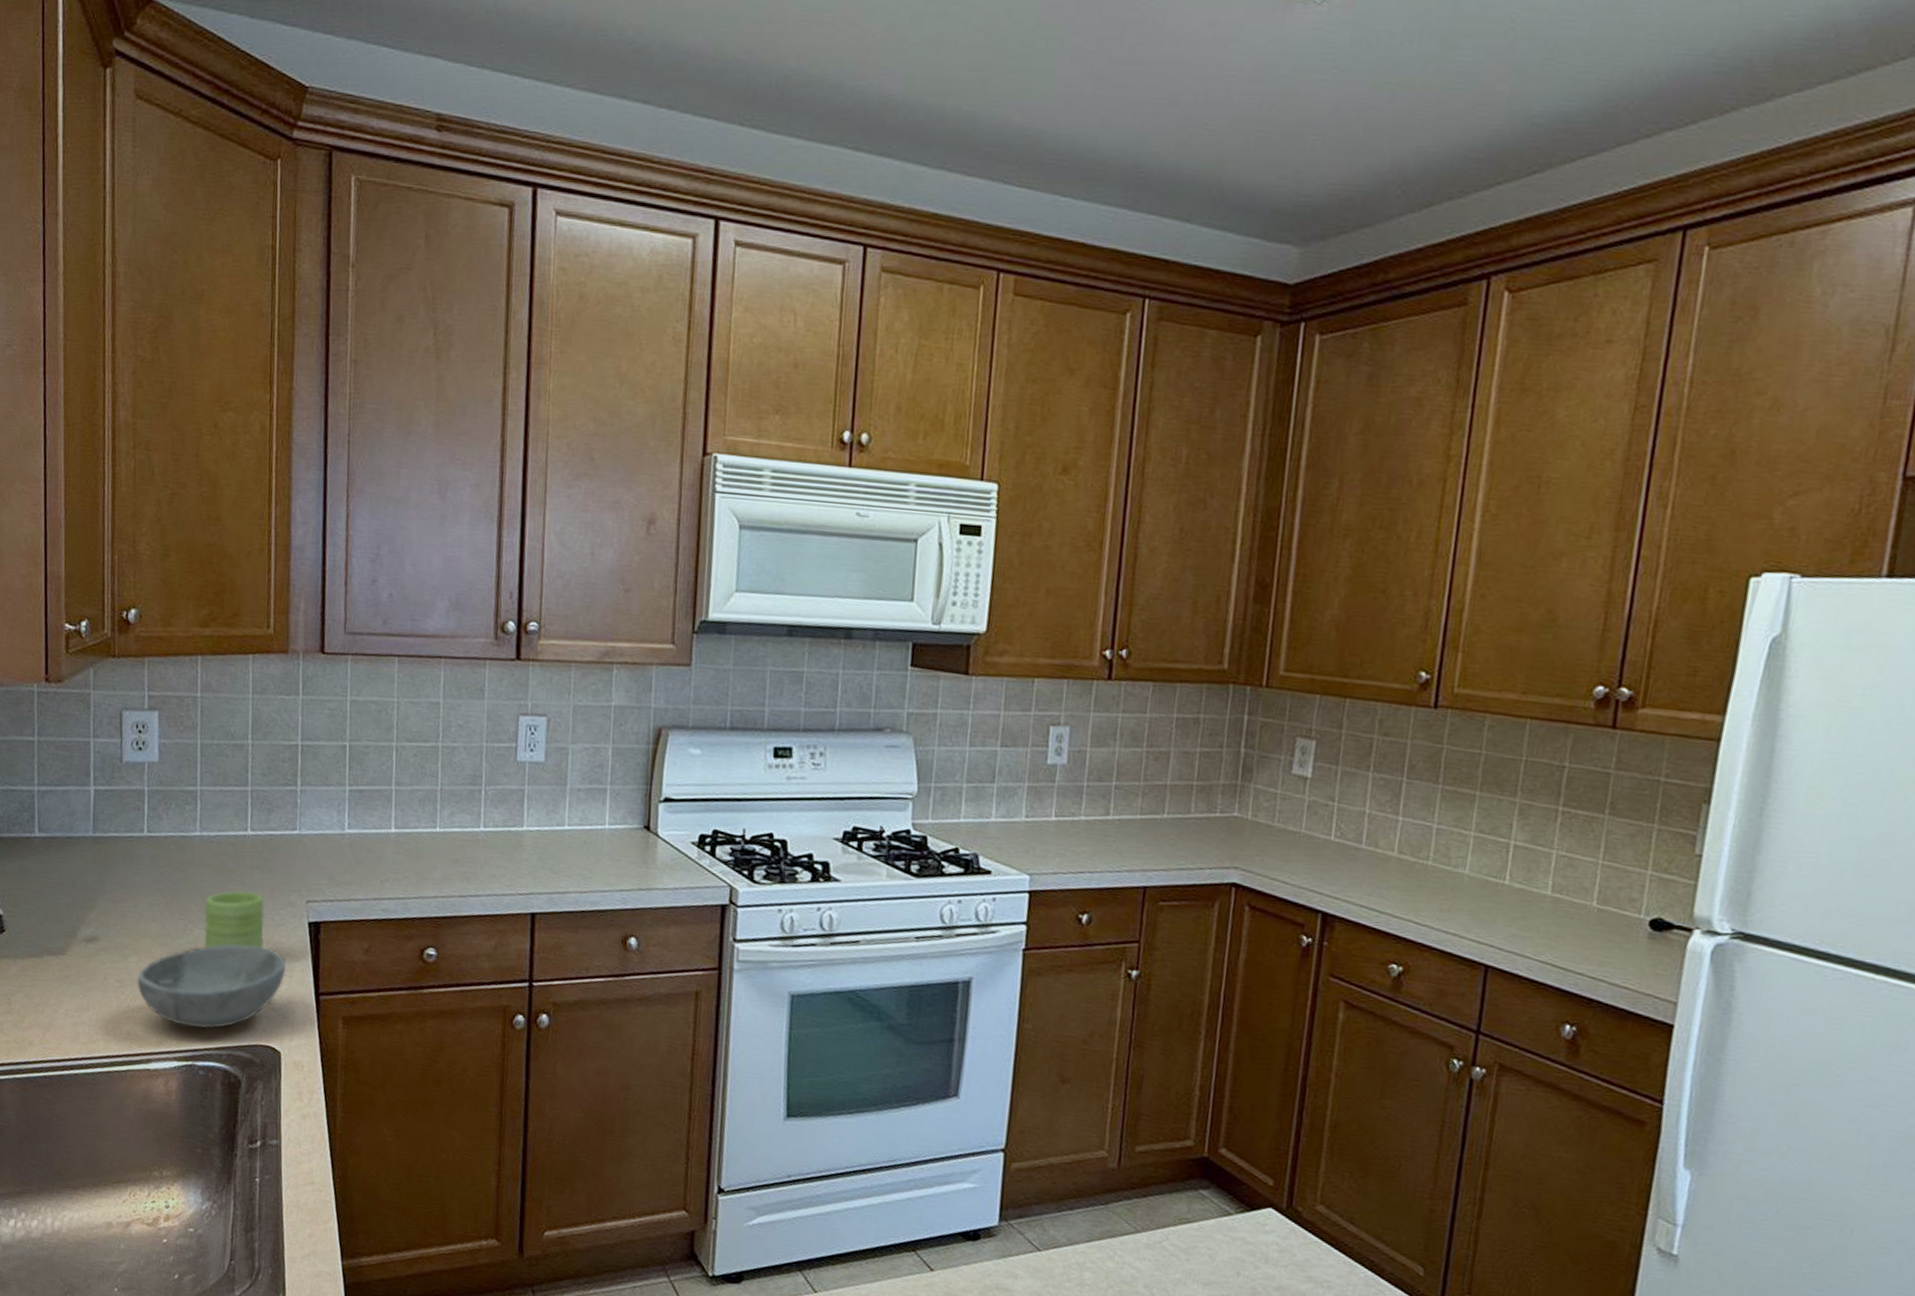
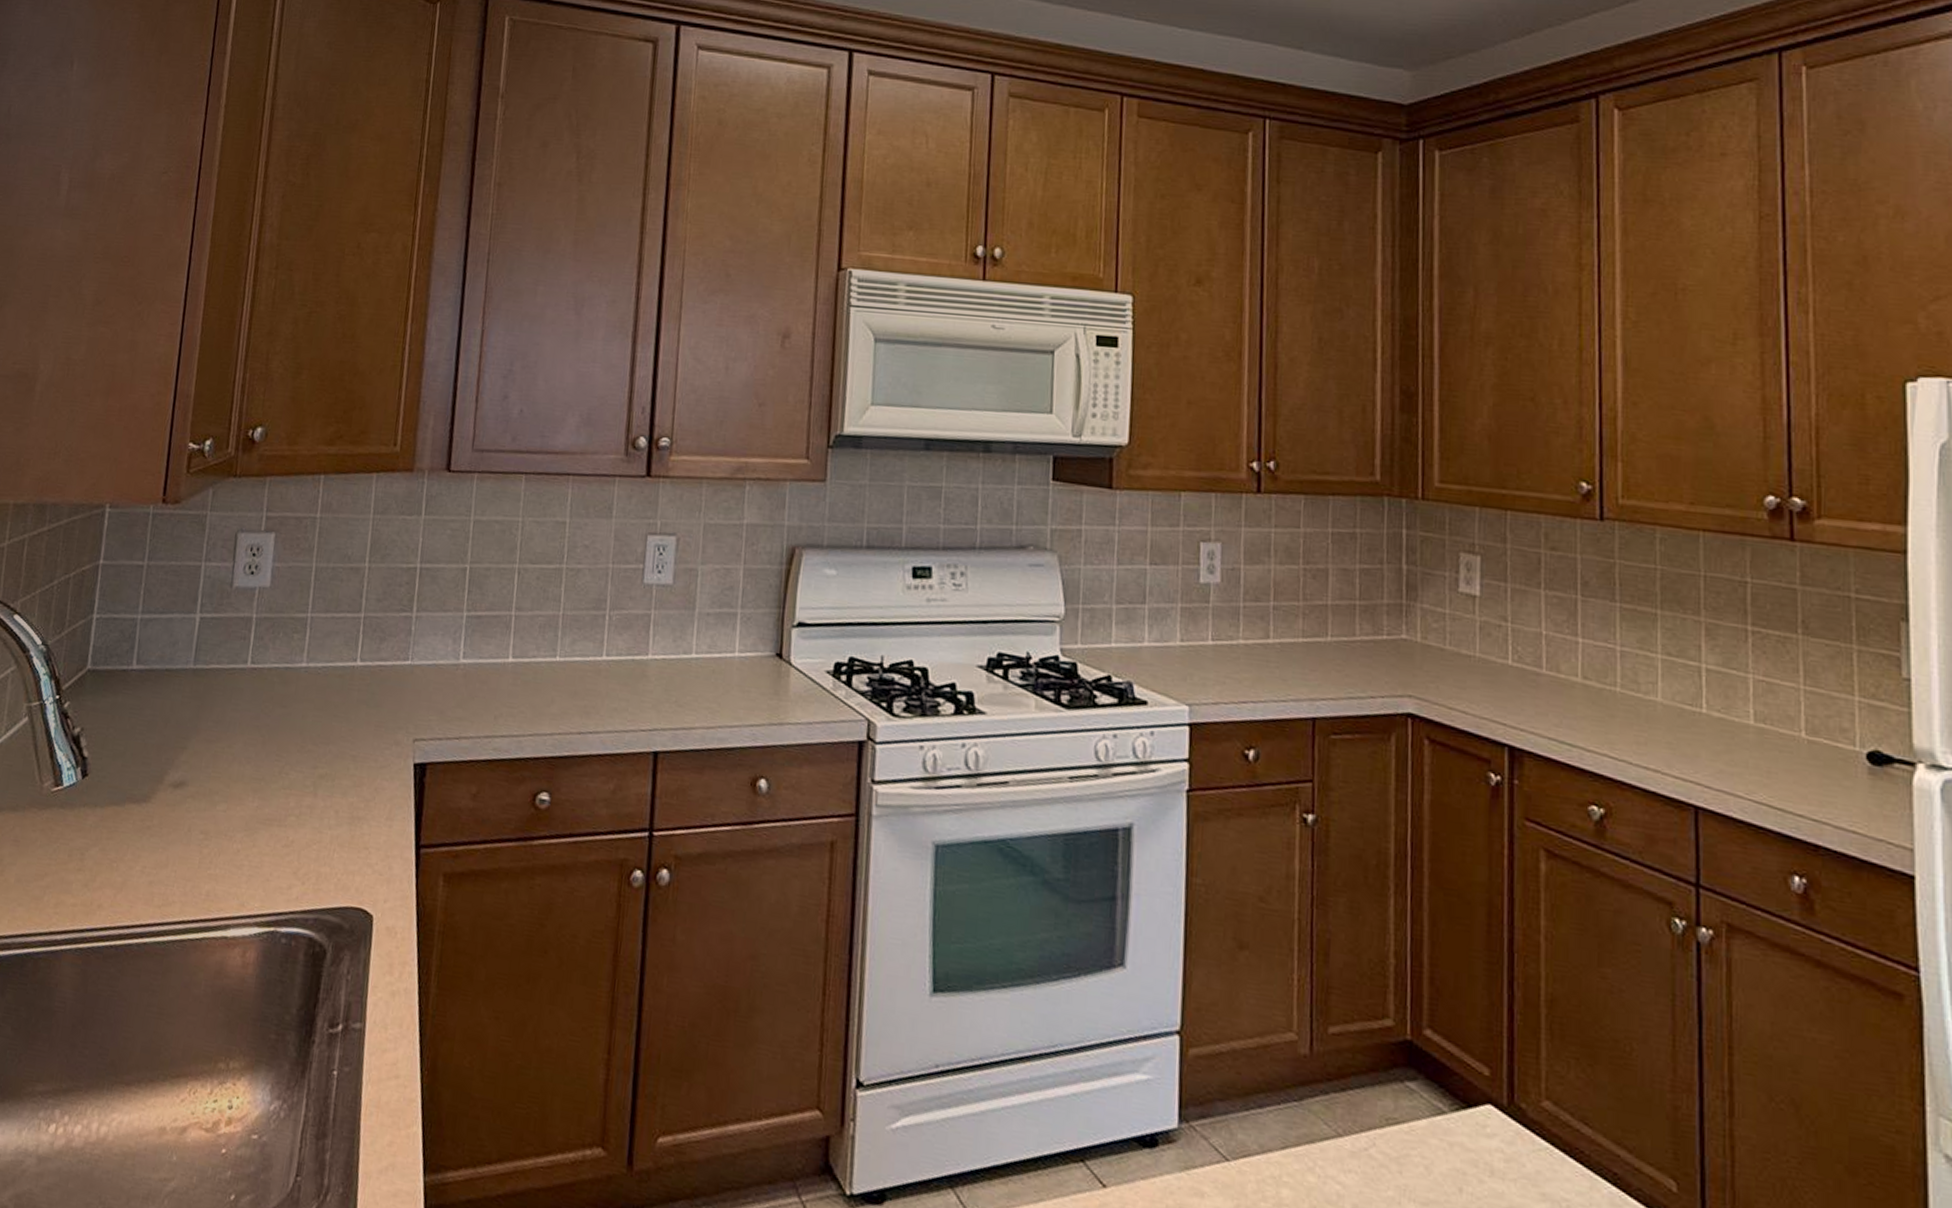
bowl: present [137,944,286,1029] -> none [223,789,386,888]
mug: present [204,891,265,949] -> none [299,728,369,794]

